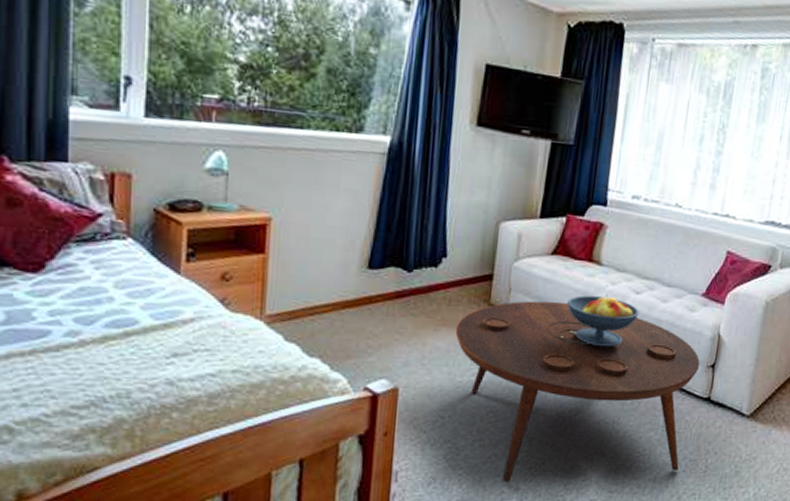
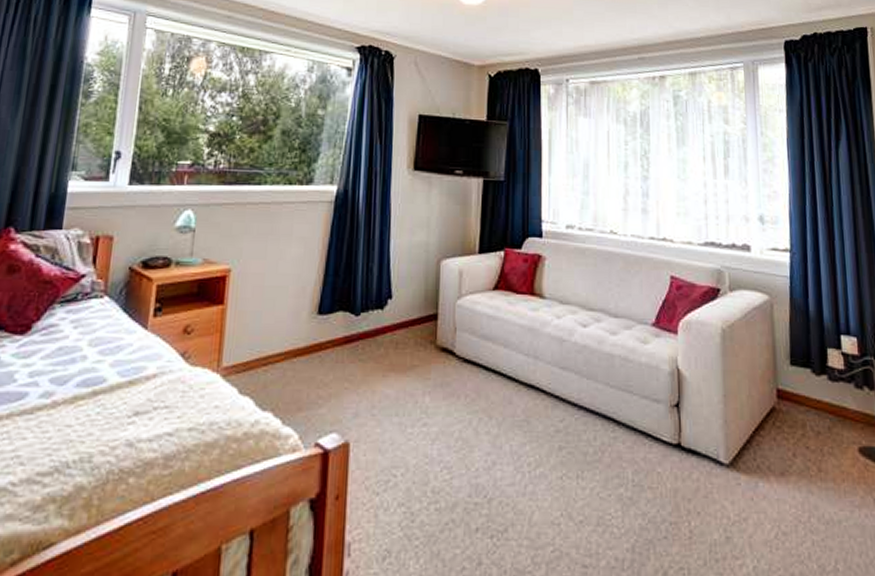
coffee table: present [455,301,700,482] -> none [403,340,663,555]
fruit bowl: present [566,294,639,347] -> none [513,329,589,388]

